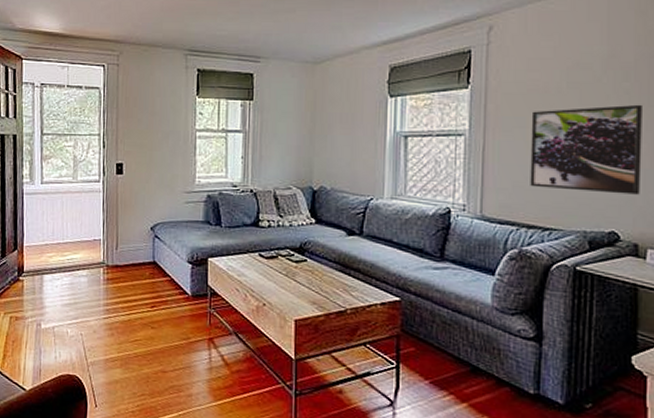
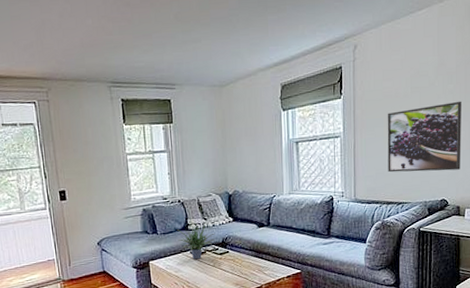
potted plant: none [244,219,292,264] -> present [177,221,215,259]

